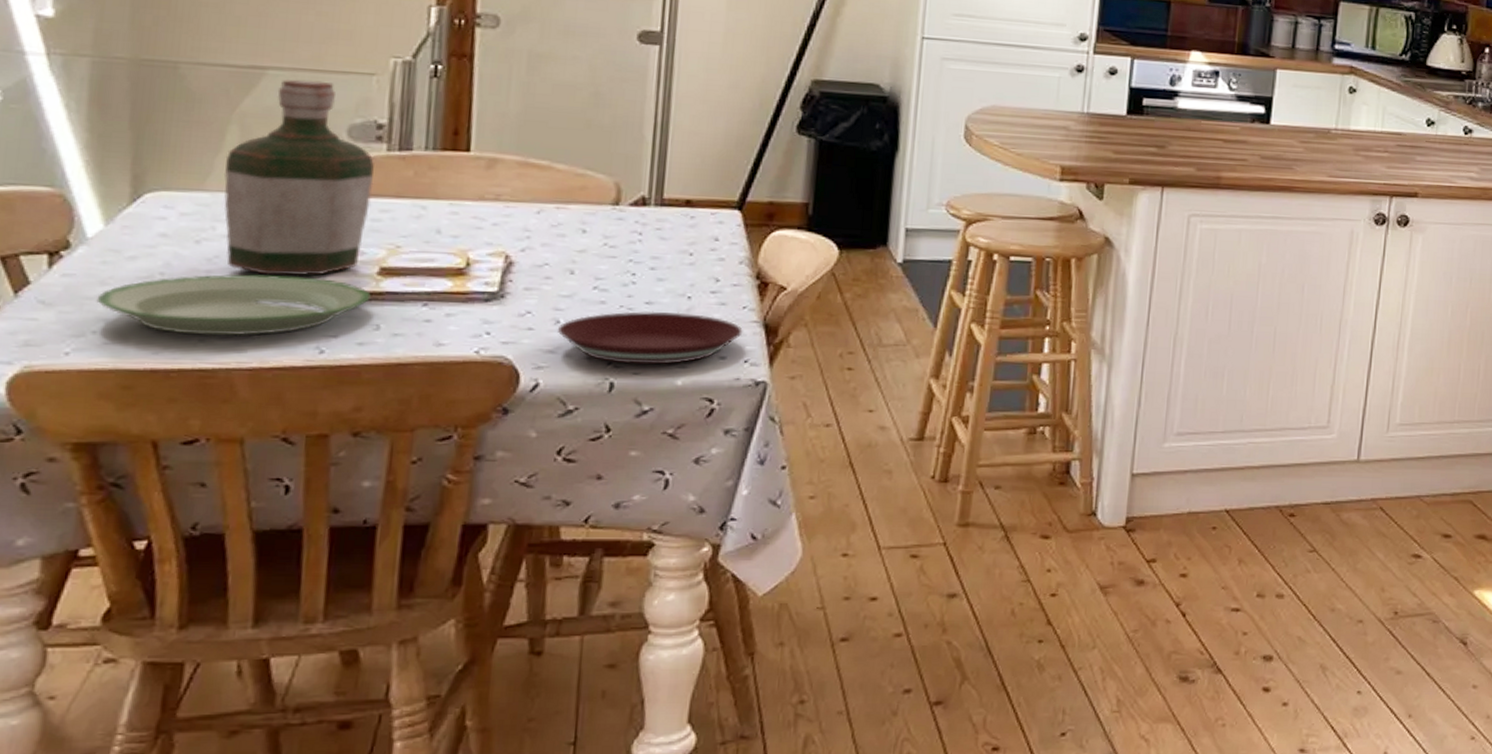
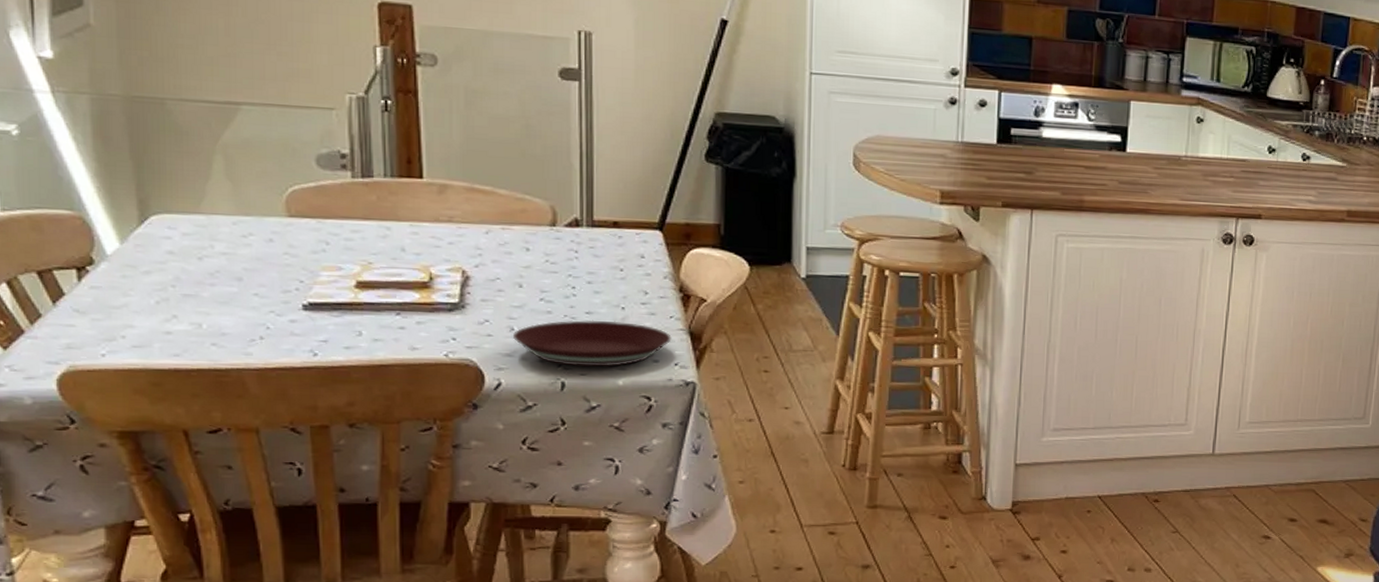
plate: present [96,273,371,336] -> none [122,286,351,341]
bottle: present [223,79,374,276] -> none [214,113,343,289]

